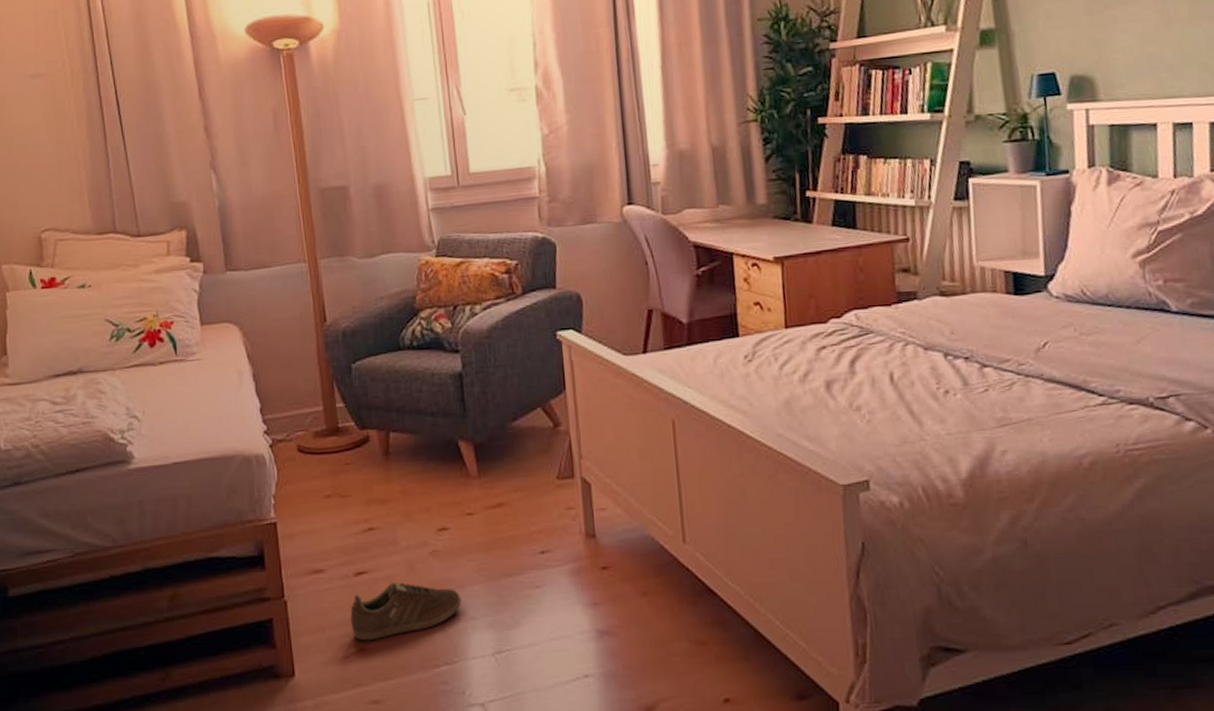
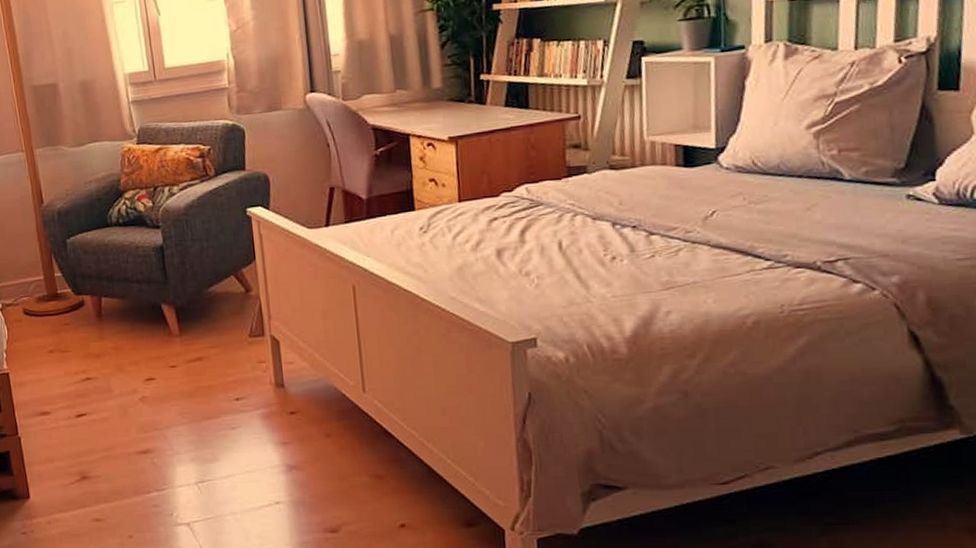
sneaker: present [350,582,462,641] -> none [73,423,168,471]

